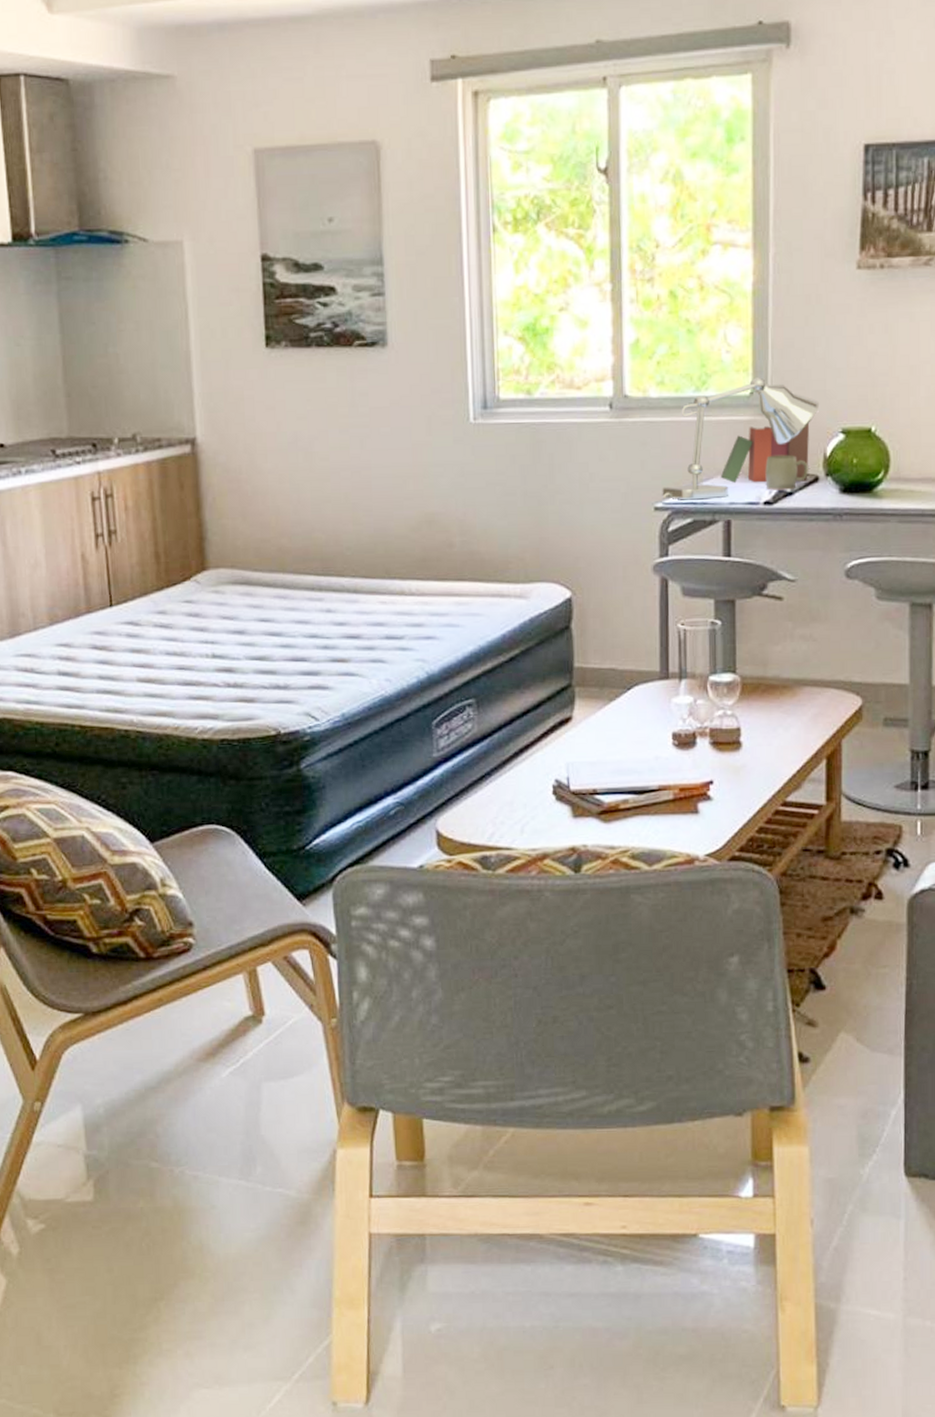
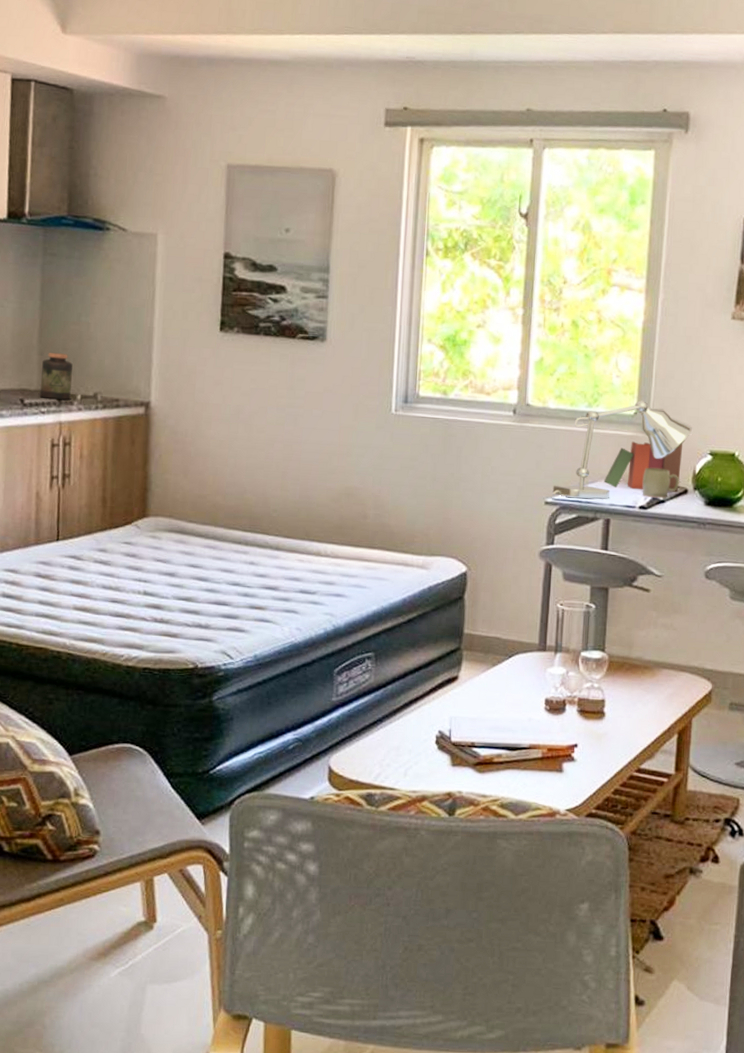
jar: none [70,391,107,447] -> present [39,352,73,401]

